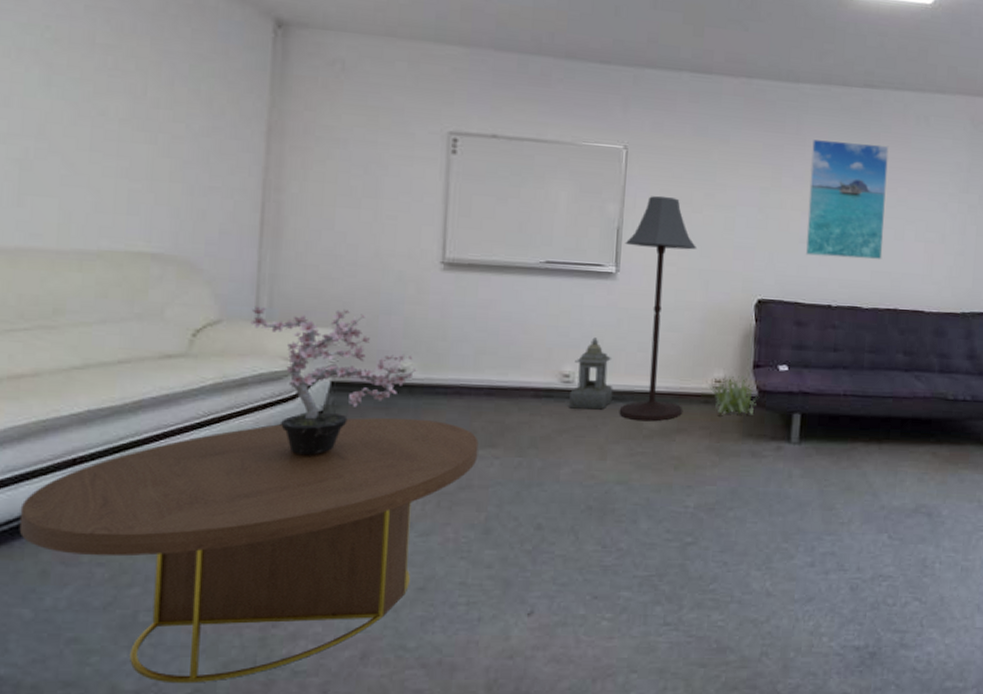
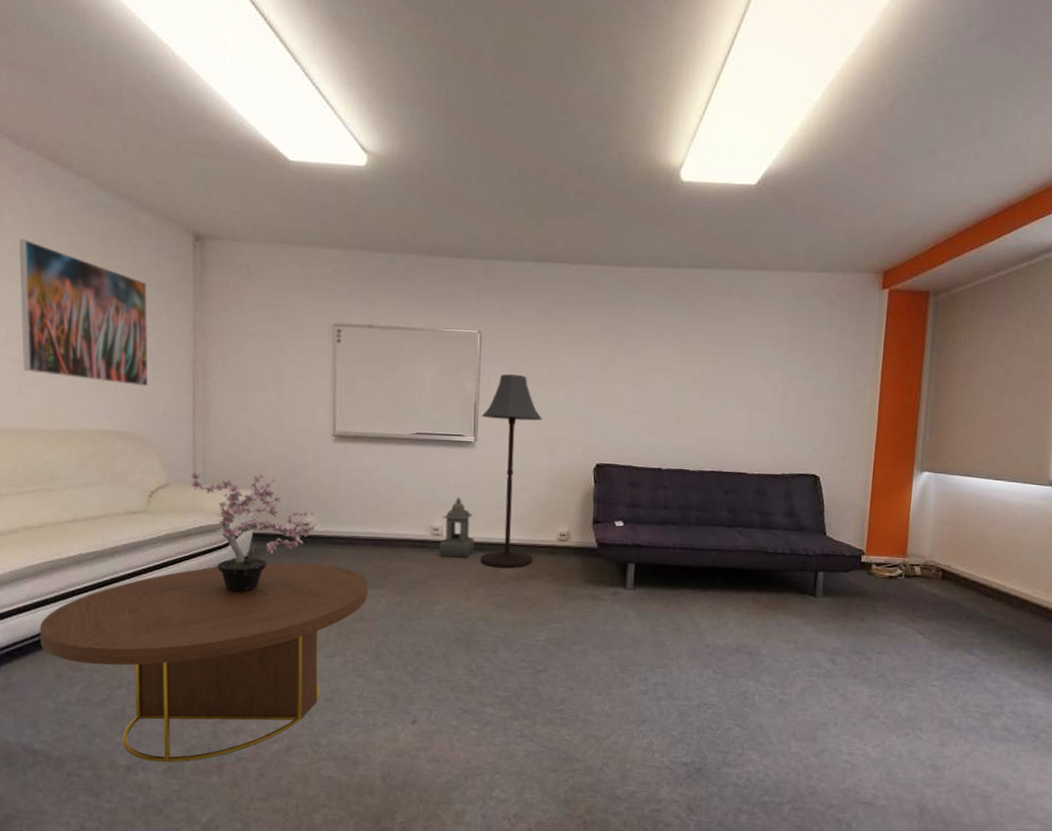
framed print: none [27,12,210,199] -> present [19,238,148,386]
decorative plant: present [706,376,757,415] -> none [552,530,596,564]
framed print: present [806,138,889,260] -> none [638,318,715,427]

